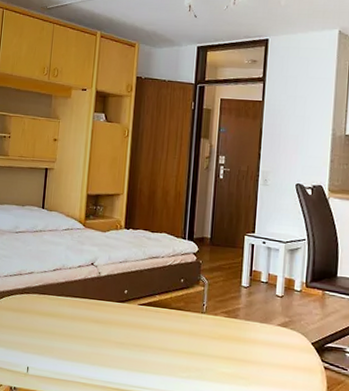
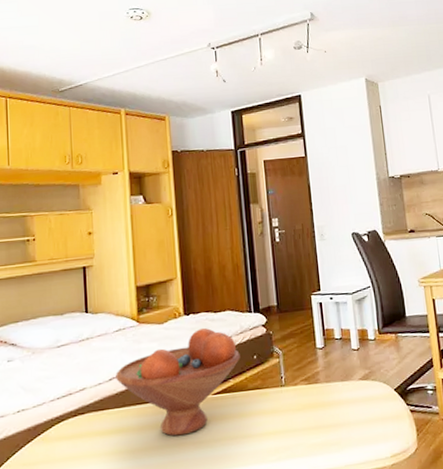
fruit bowl: none [59,243,169,334] -> present [115,327,240,437]

